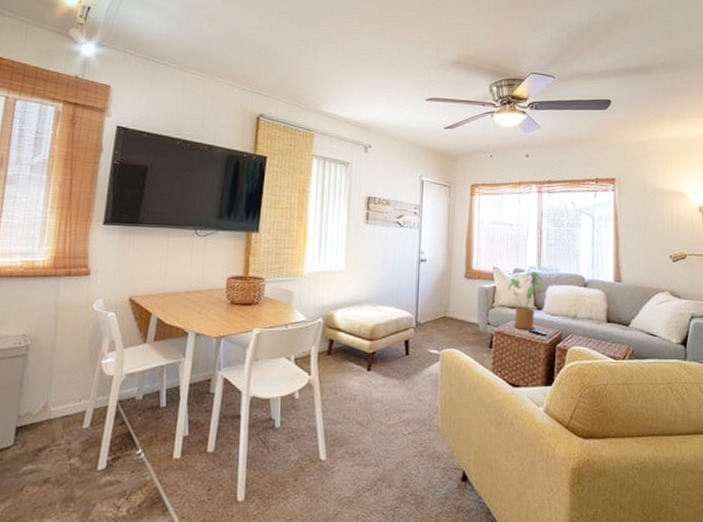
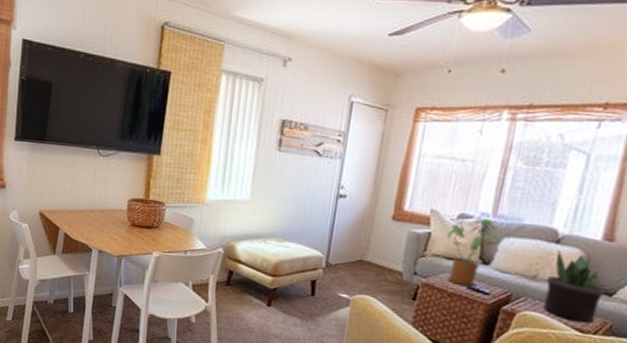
planter: none [584,293,623,351] -> present [543,251,605,324]

